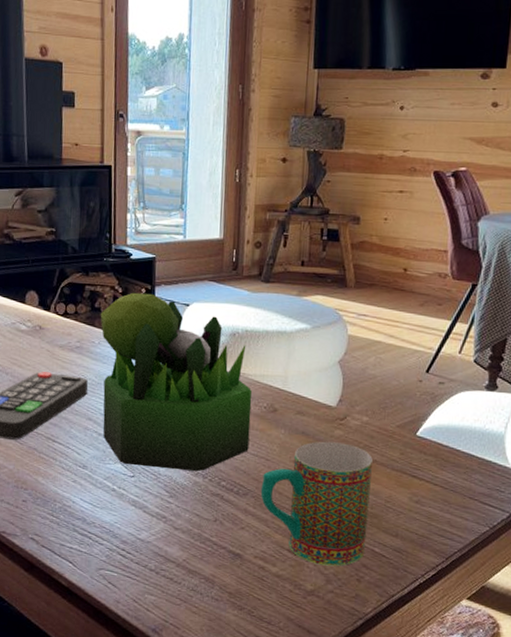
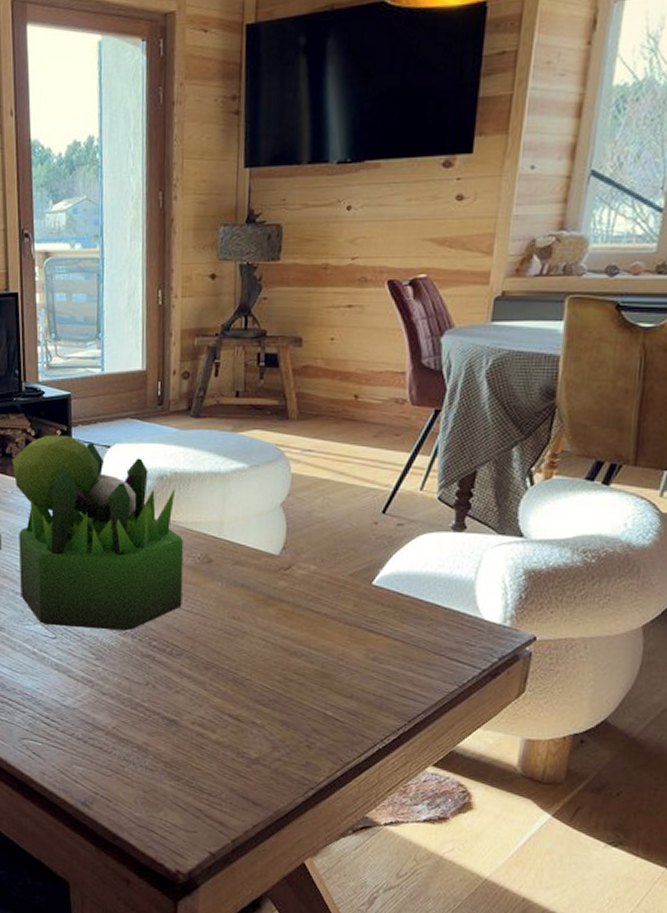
mug: present [260,441,373,567] -> none [196,593,322,732]

